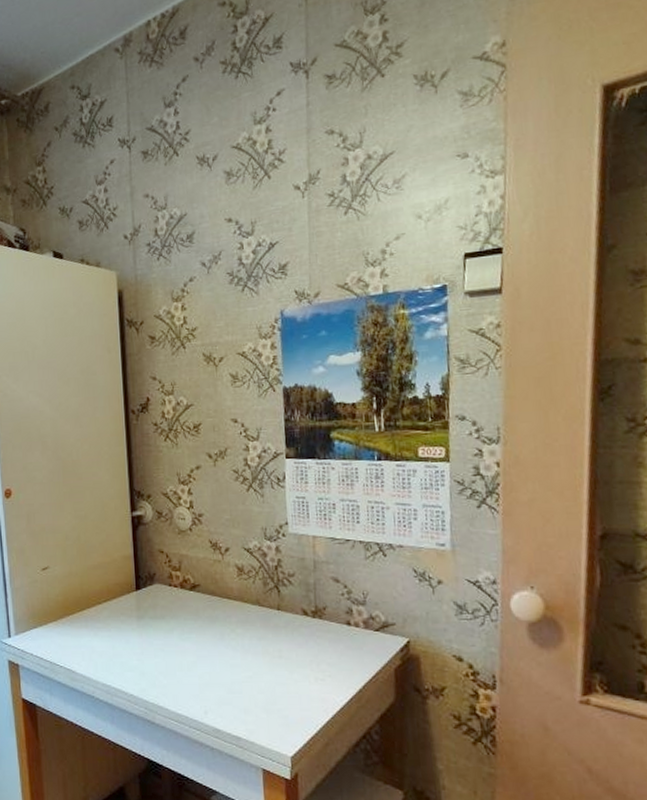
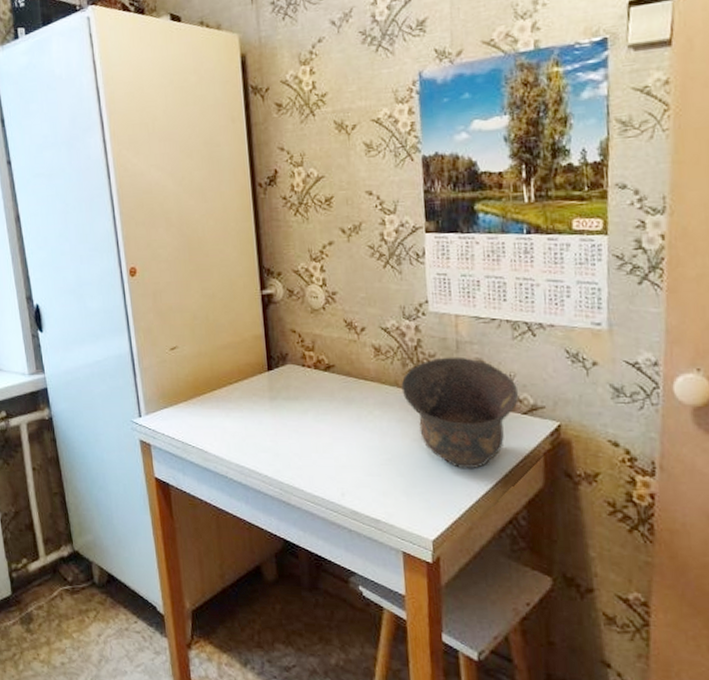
bowl: none [262,576,371,684] -> present [401,356,518,468]

